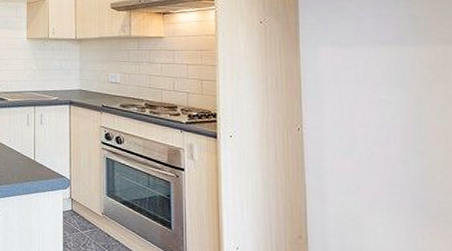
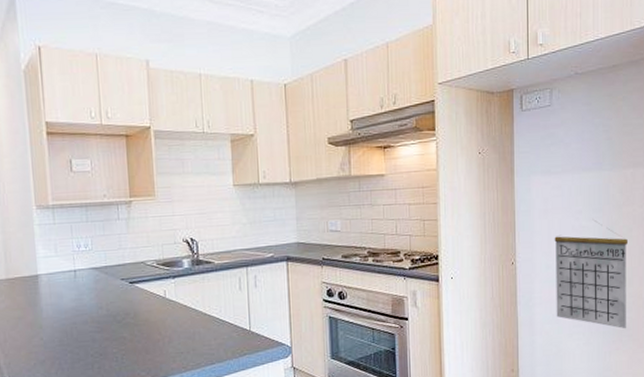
calendar: none [348,93,444,214] -> present [554,219,628,329]

